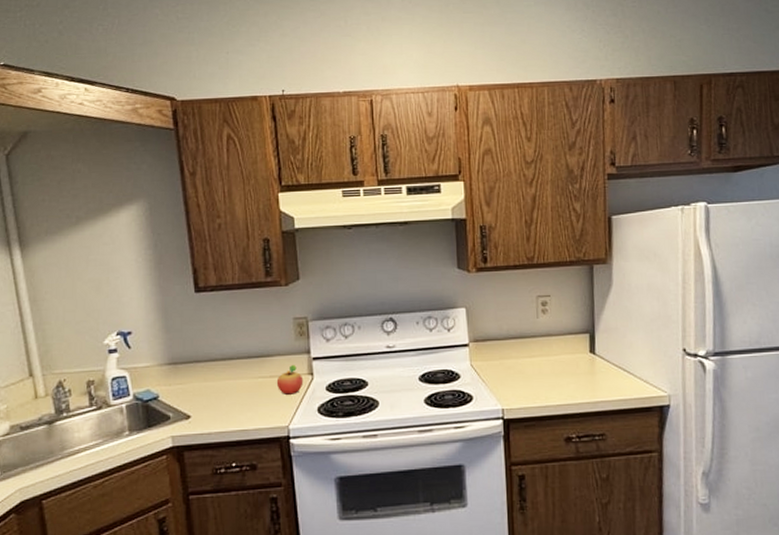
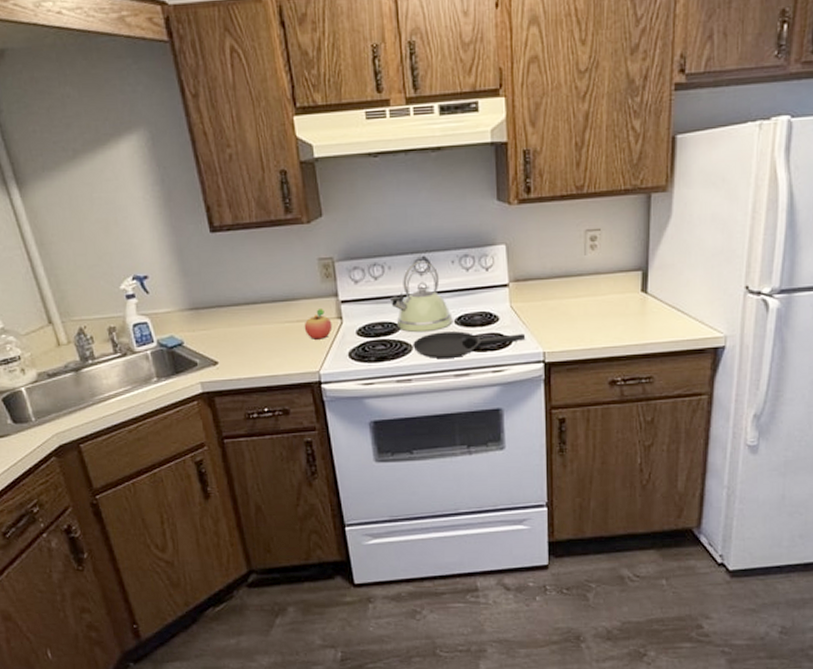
kettle: none [359,321,417,389] -> present [390,261,453,333]
frying pan: none [379,388,485,414] -> present [413,331,526,358]

